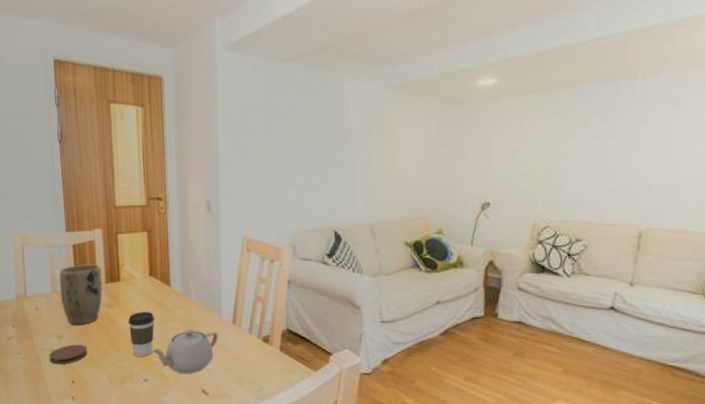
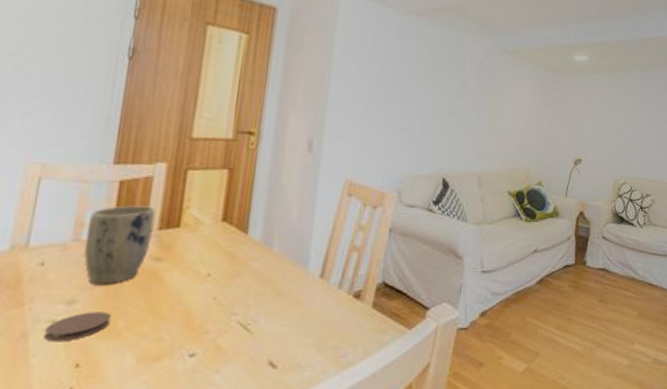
coffee cup: present [128,312,155,357] -> none [180,265,220,324]
teapot: present [152,329,219,374] -> none [208,286,301,342]

